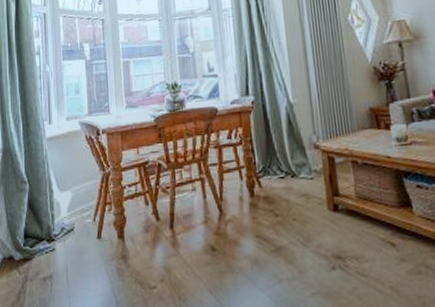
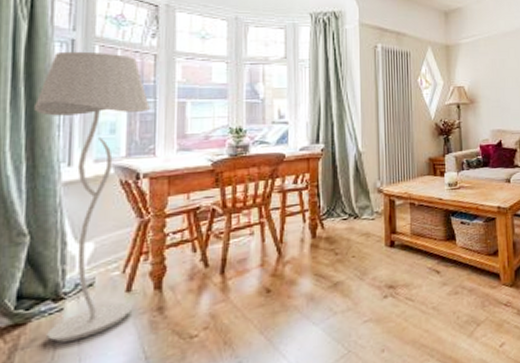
floor lamp: none [24,22,104,279] -> present [34,51,150,343]

